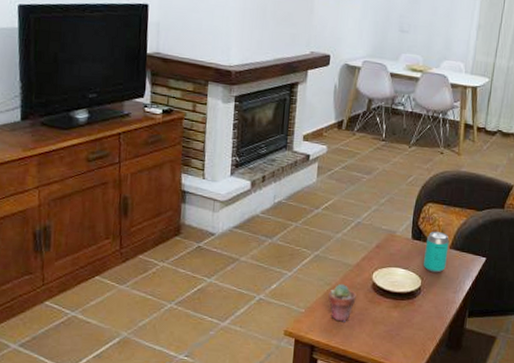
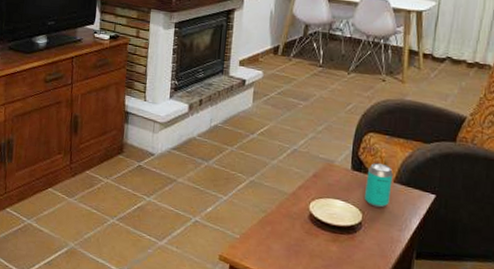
potted succulent: present [328,283,357,322] -> none [263,211,293,252]

